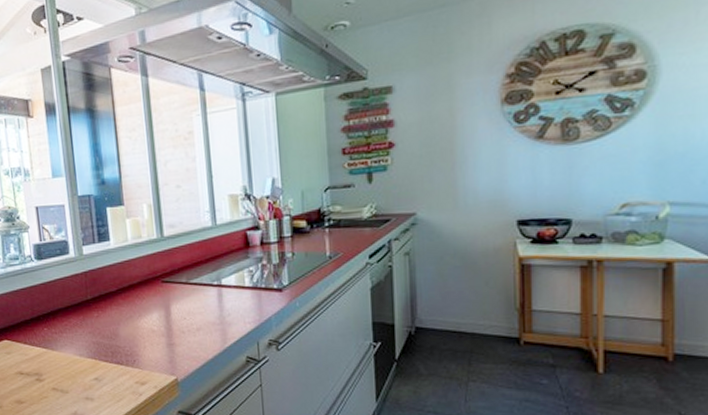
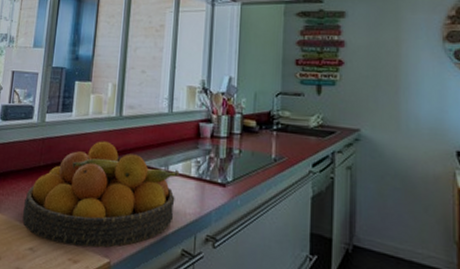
fruit bowl: none [79,265,234,370] -> present [22,141,180,248]

